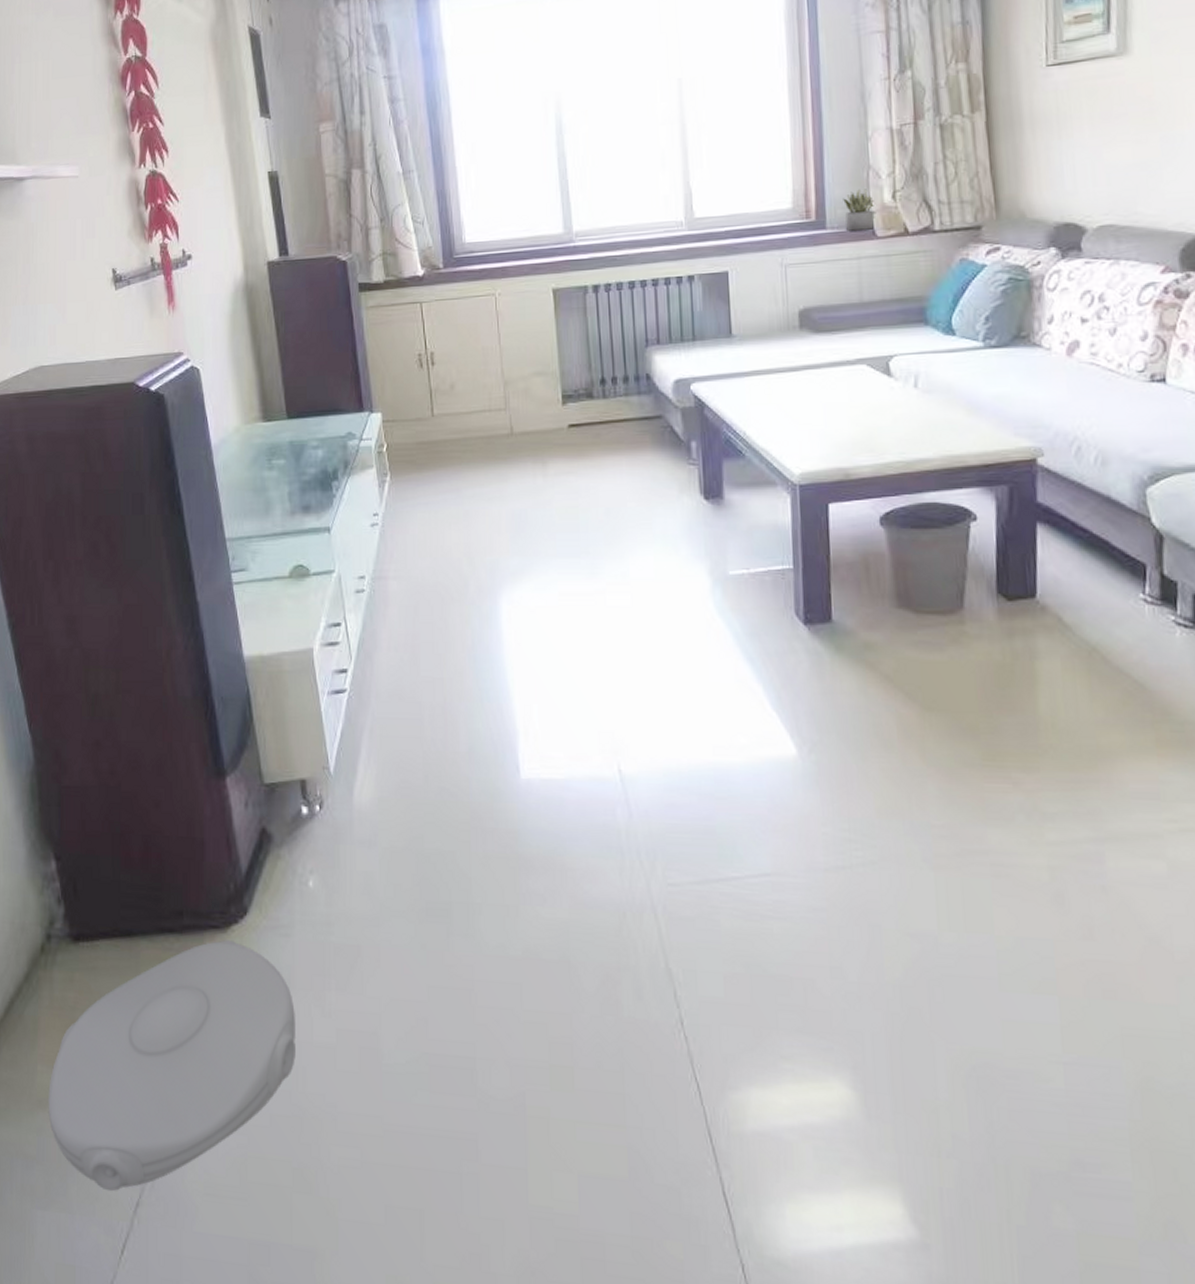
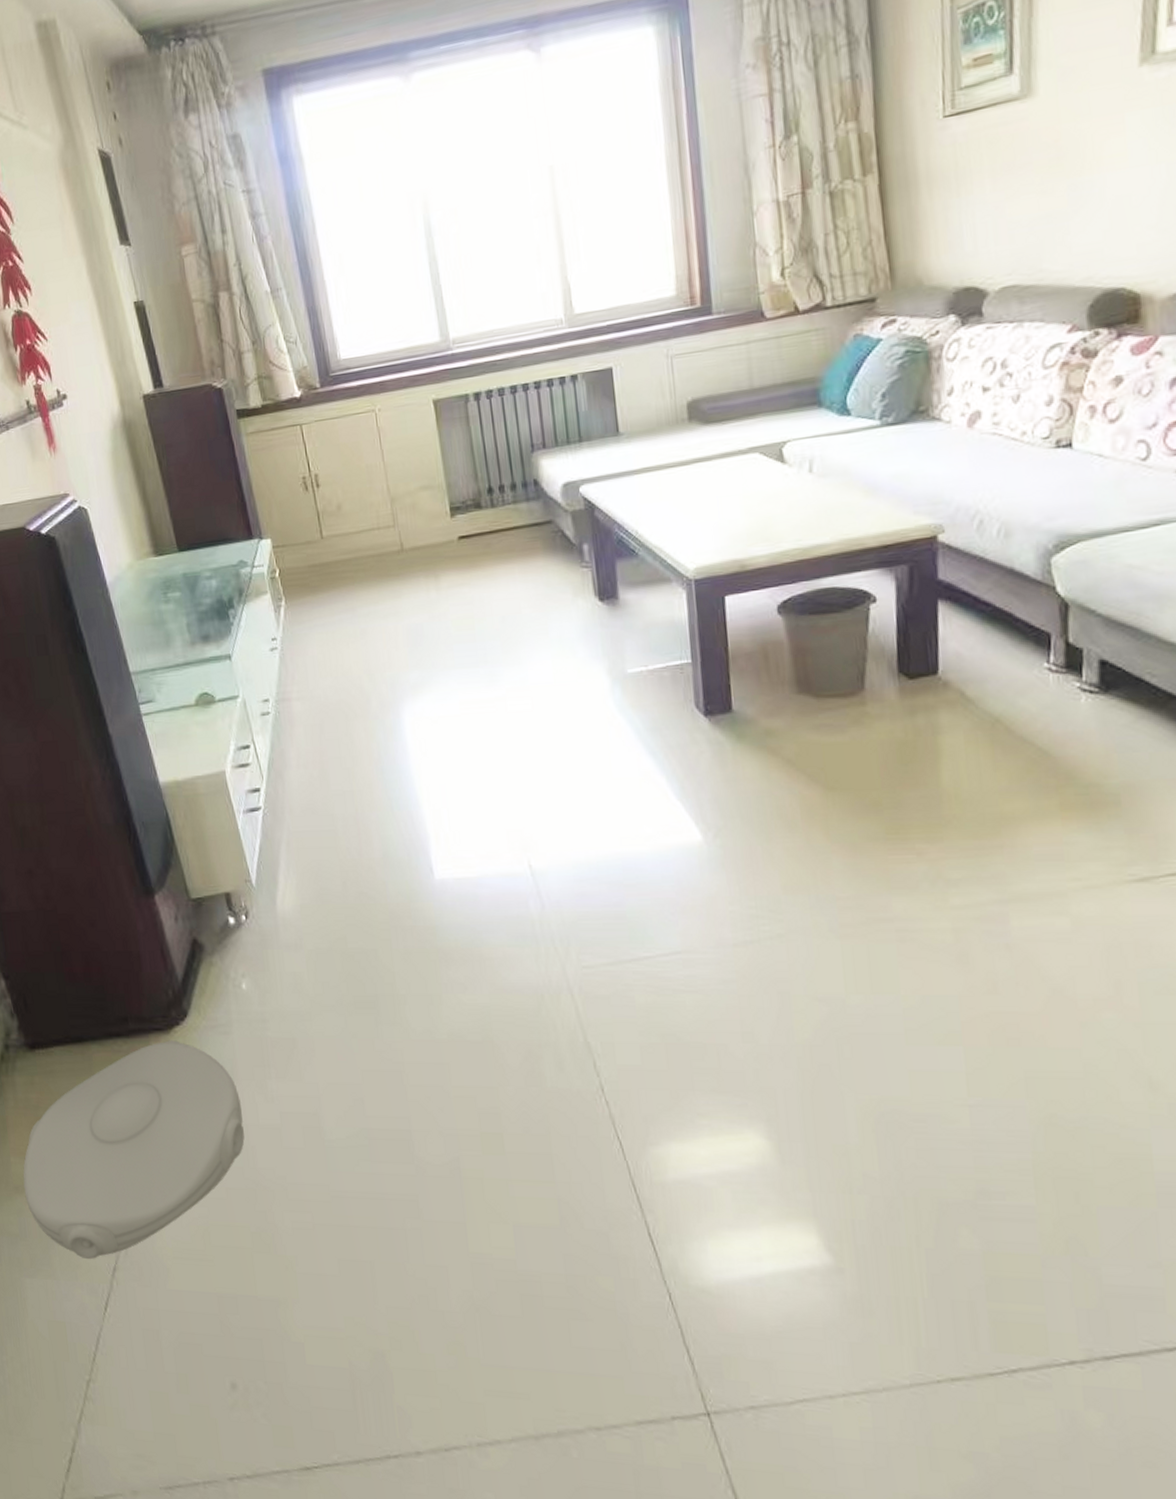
succulent plant: present [843,189,874,231] -> none [729,269,762,315]

